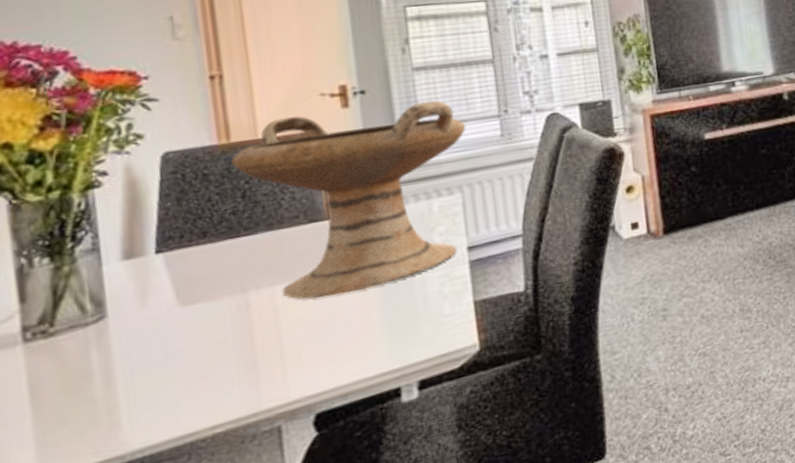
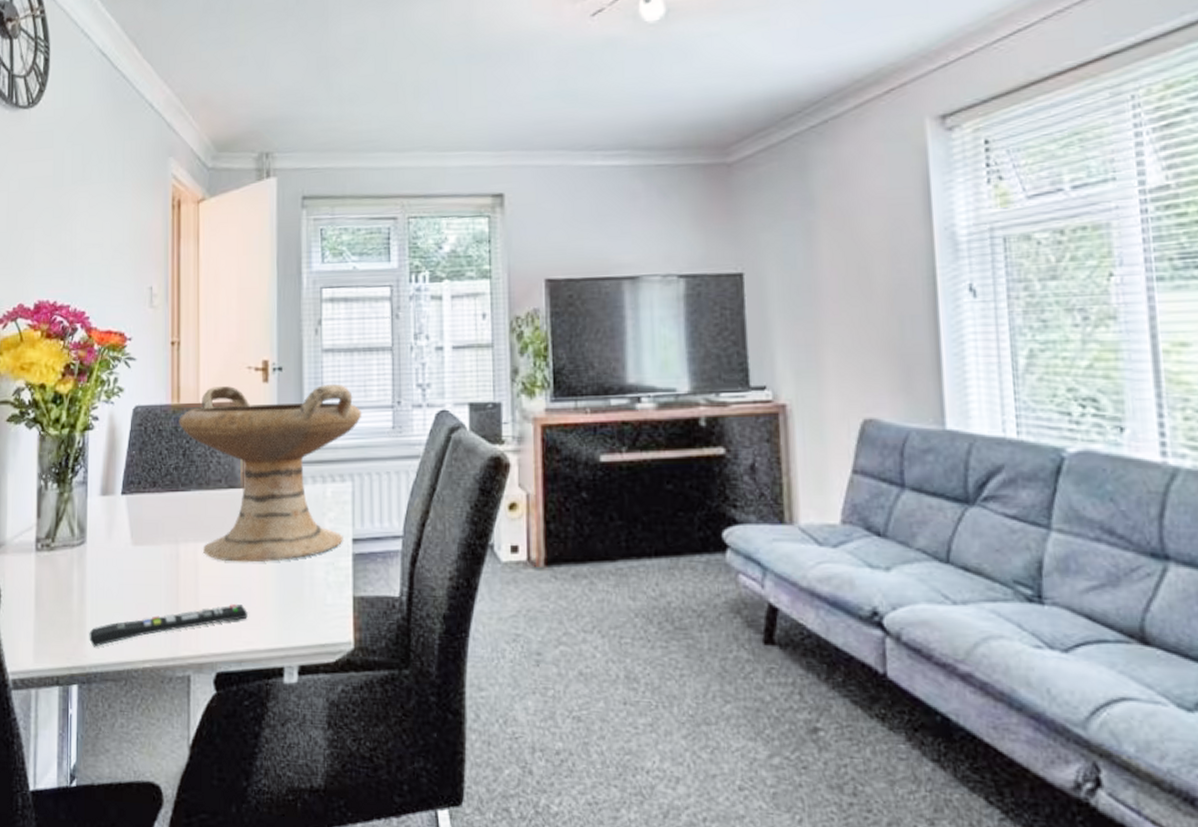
remote control: none [125,338,350,431] -> present [89,604,248,647]

